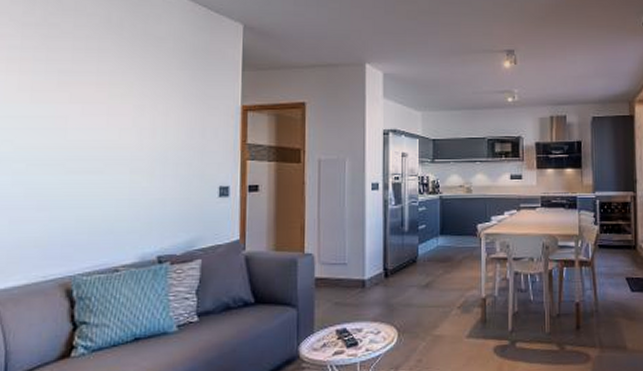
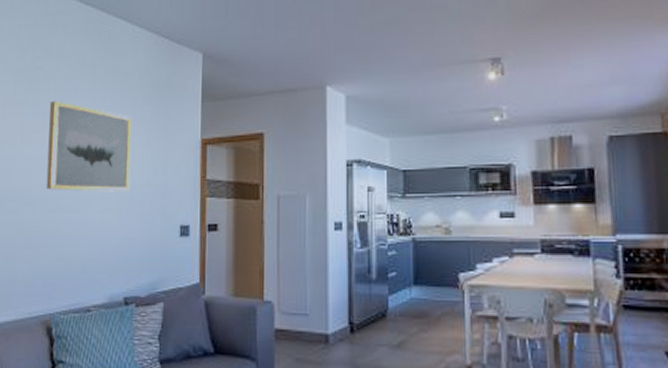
wall art: none [63,60,165,154] -> present [46,101,132,192]

